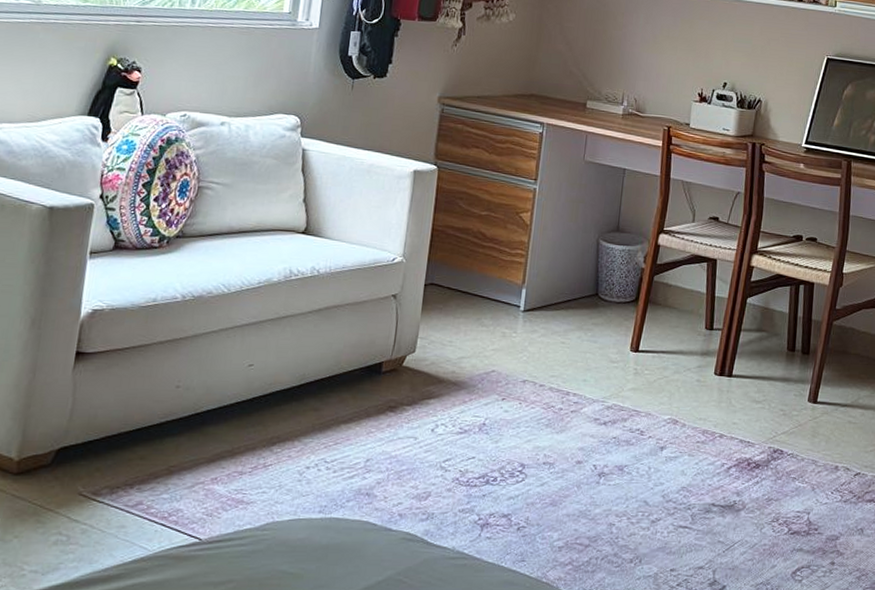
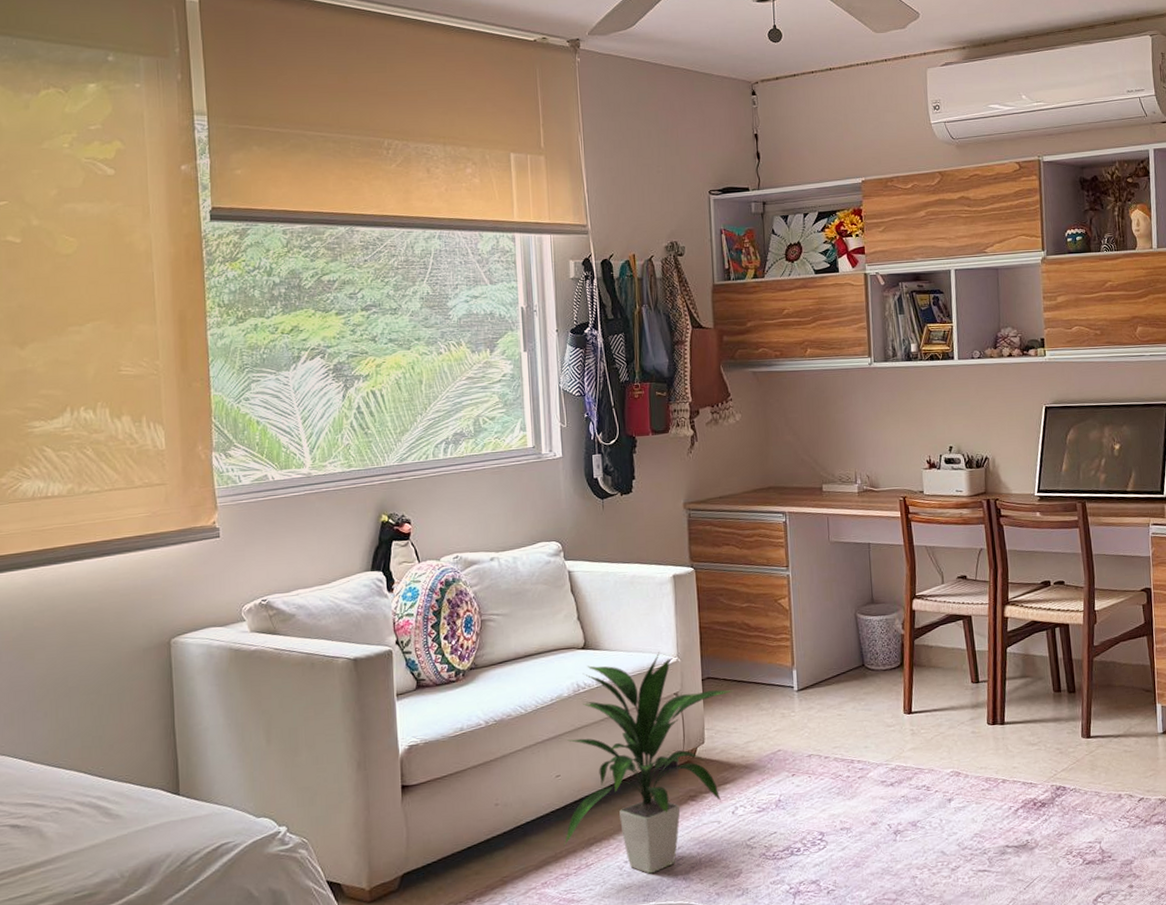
indoor plant: none [242,249,456,484] -> present [563,652,734,874]

